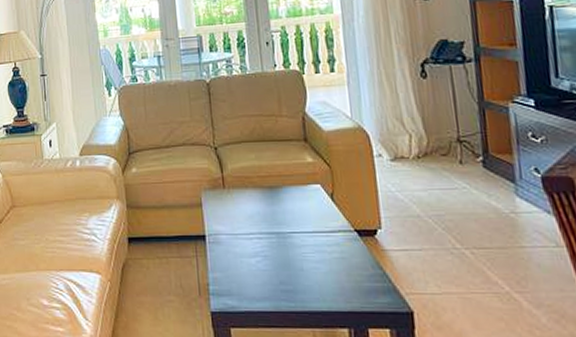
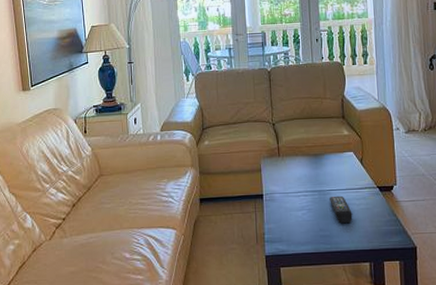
remote control: none [291,240,323,277] -> present [330,195,353,224]

